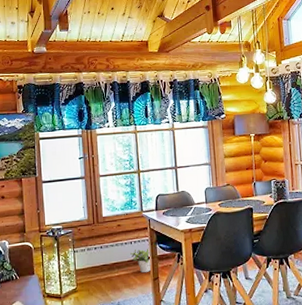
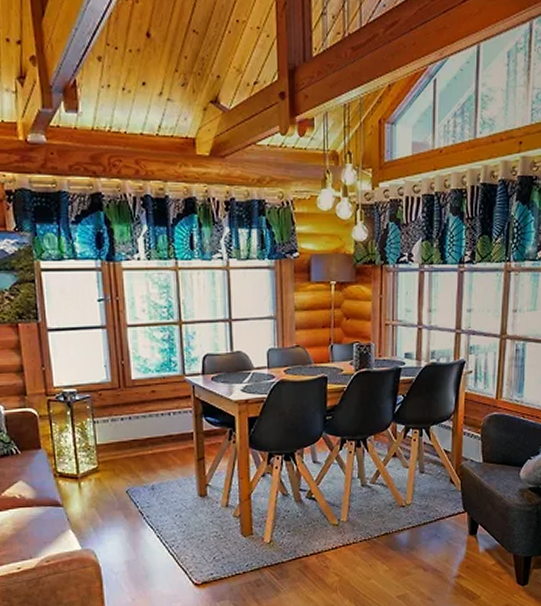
potted plant: present [130,247,152,272] -> none [168,421,196,451]

